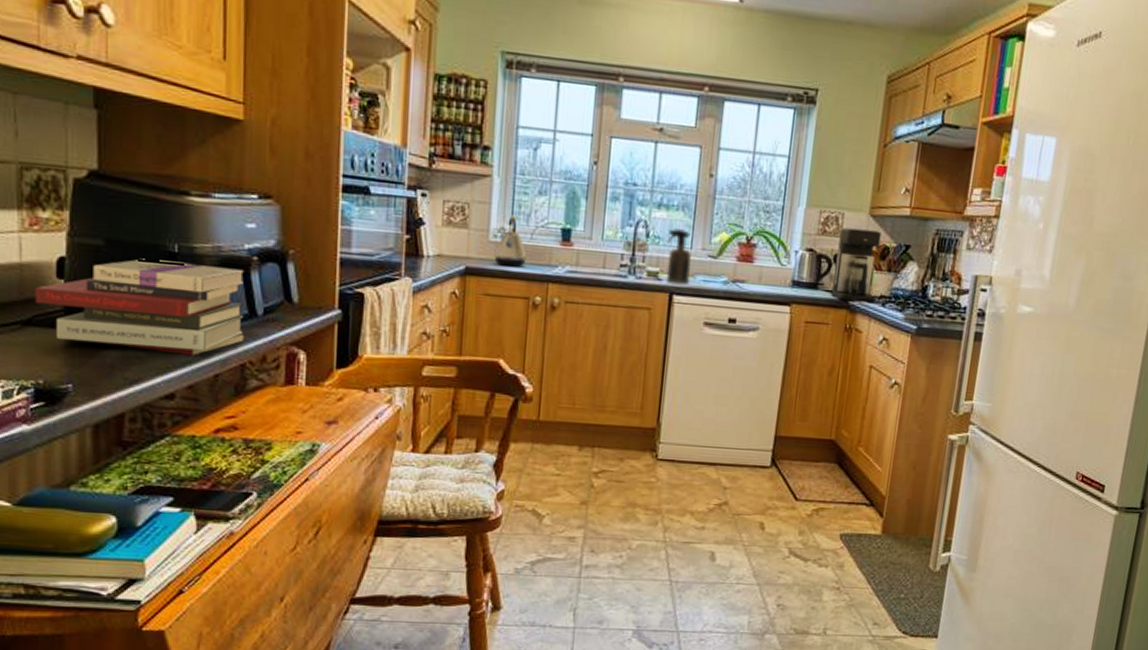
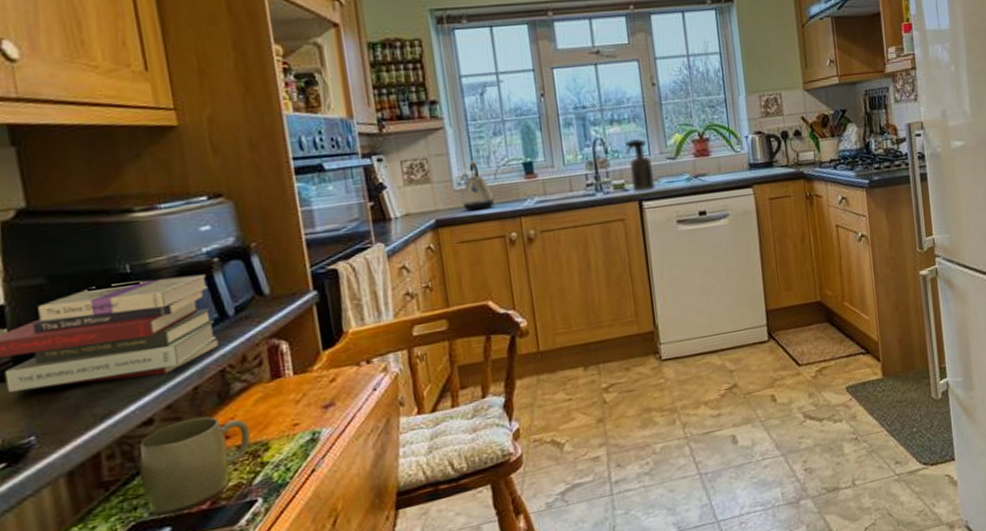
mug: none [155,402,257,488] -> present [138,416,251,517]
coffee maker: present [832,227,881,304] -> none [781,103,827,172]

